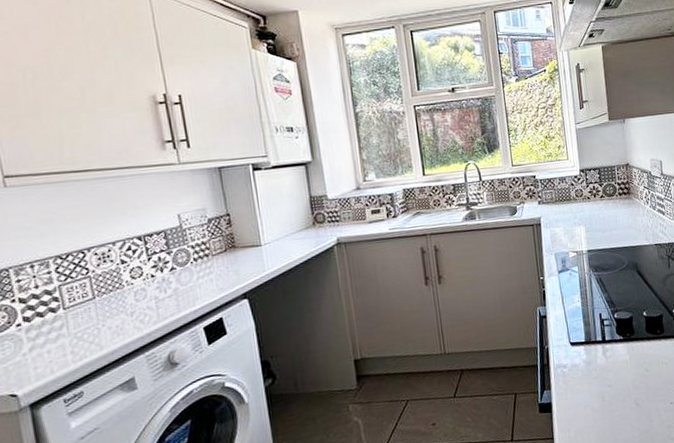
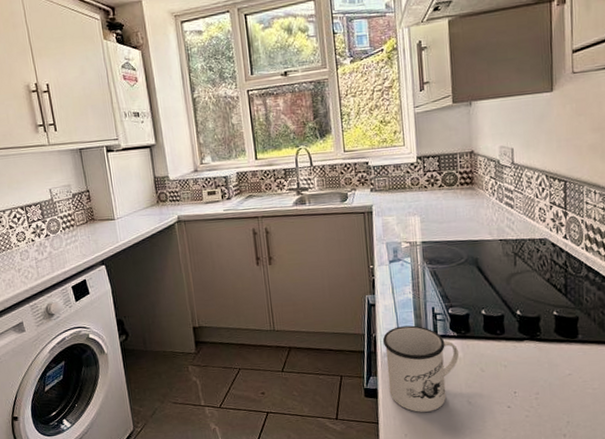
mug: none [554,333,626,421] -> present [382,325,460,412]

